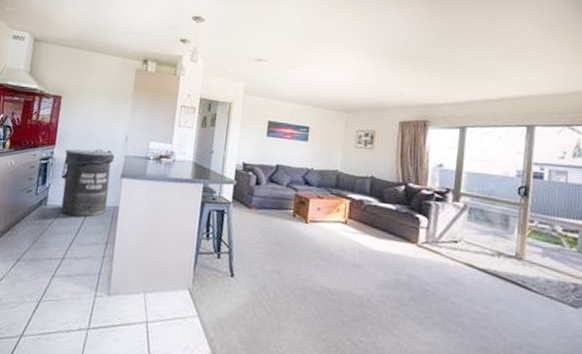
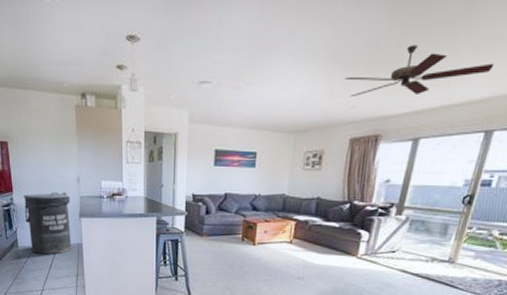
ceiling fan: none [391,47,523,88] -> present [345,45,494,96]

